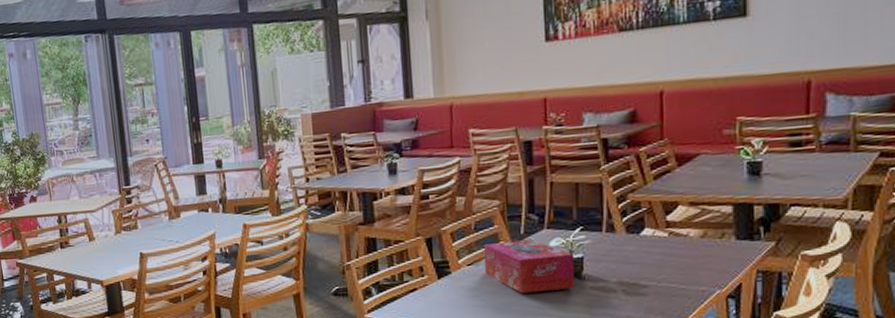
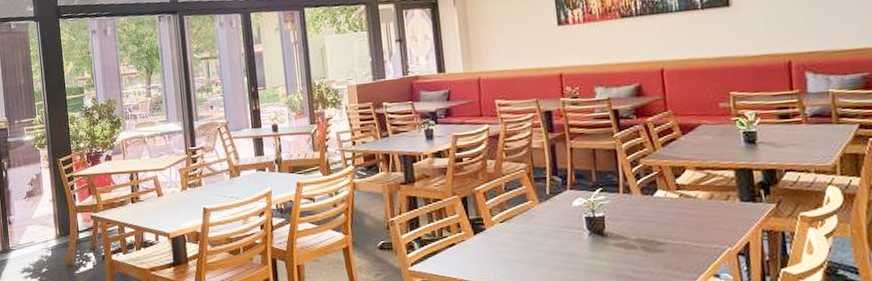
tissue box: present [483,239,574,293] -> none [513,199,598,249]

